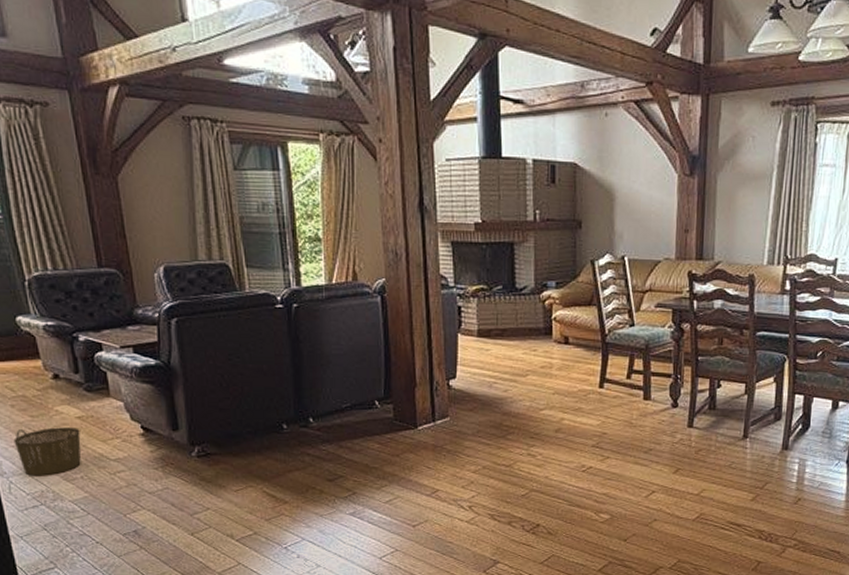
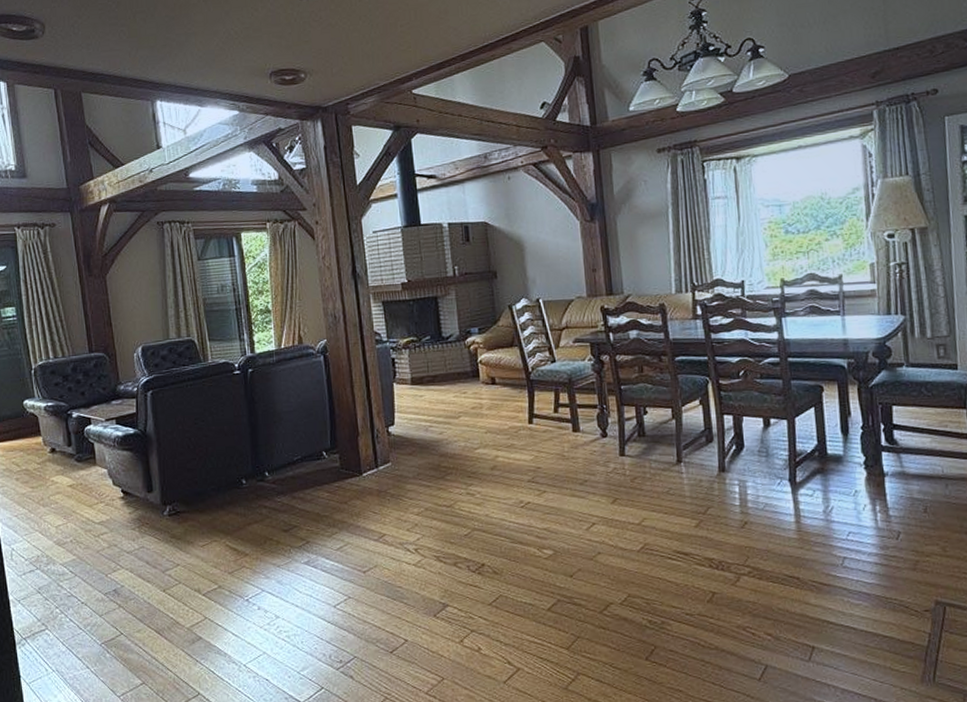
basket: present [13,427,81,476] -> none [17,495,72,543]

